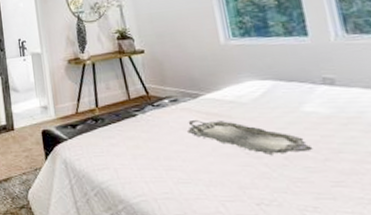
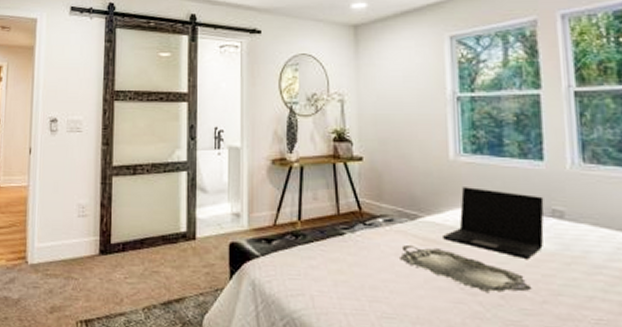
laptop: none [224,65,319,123] -> present [443,187,544,259]

